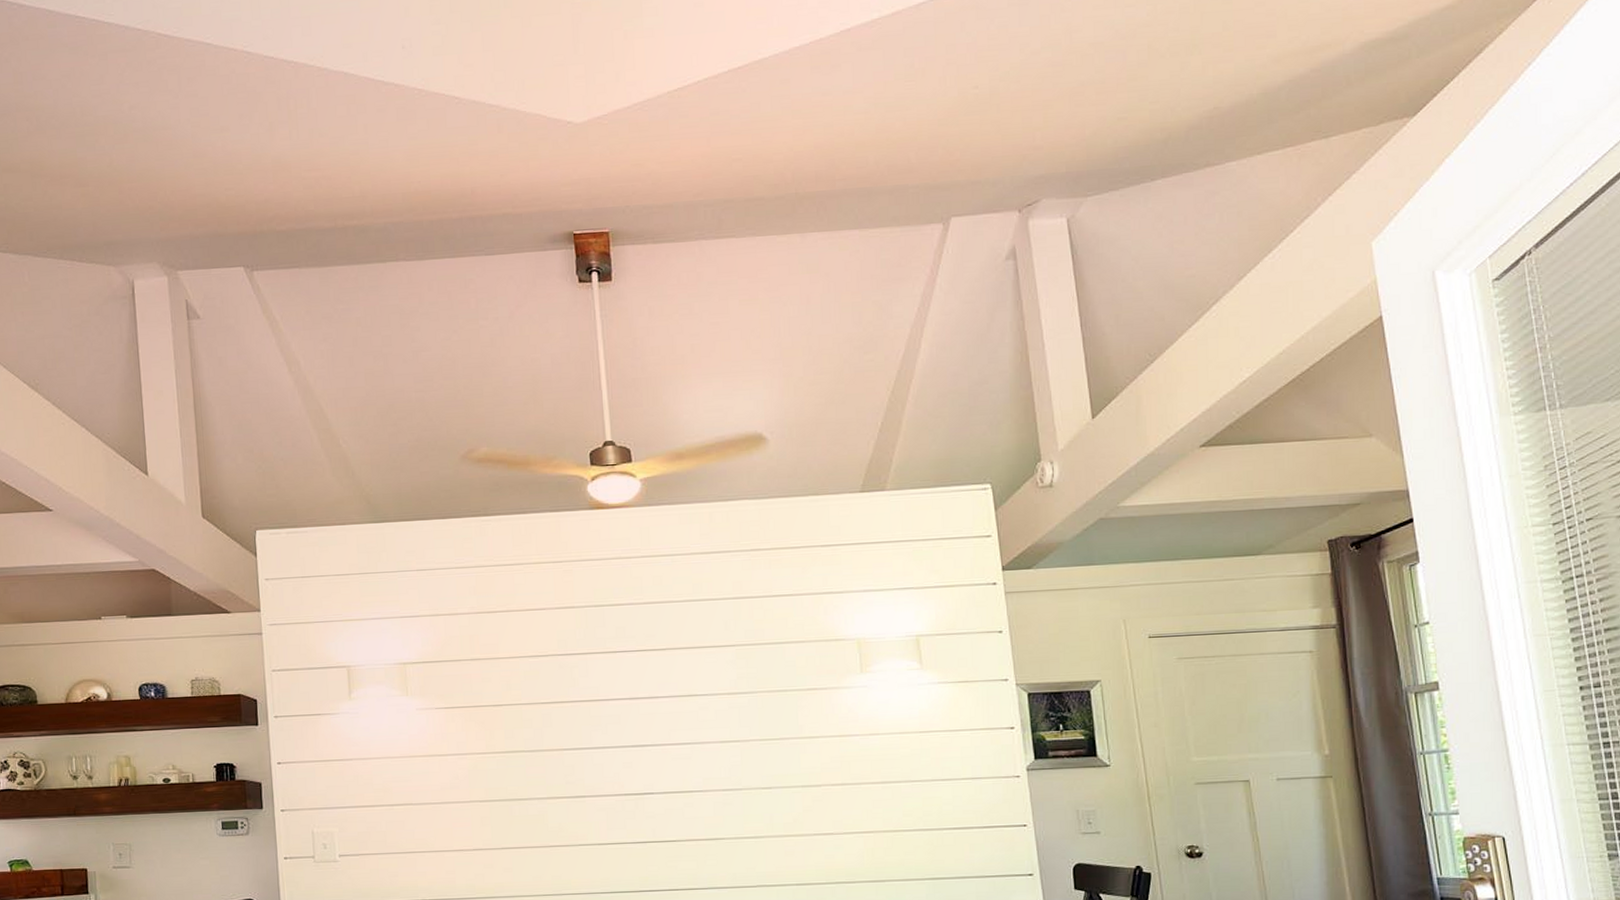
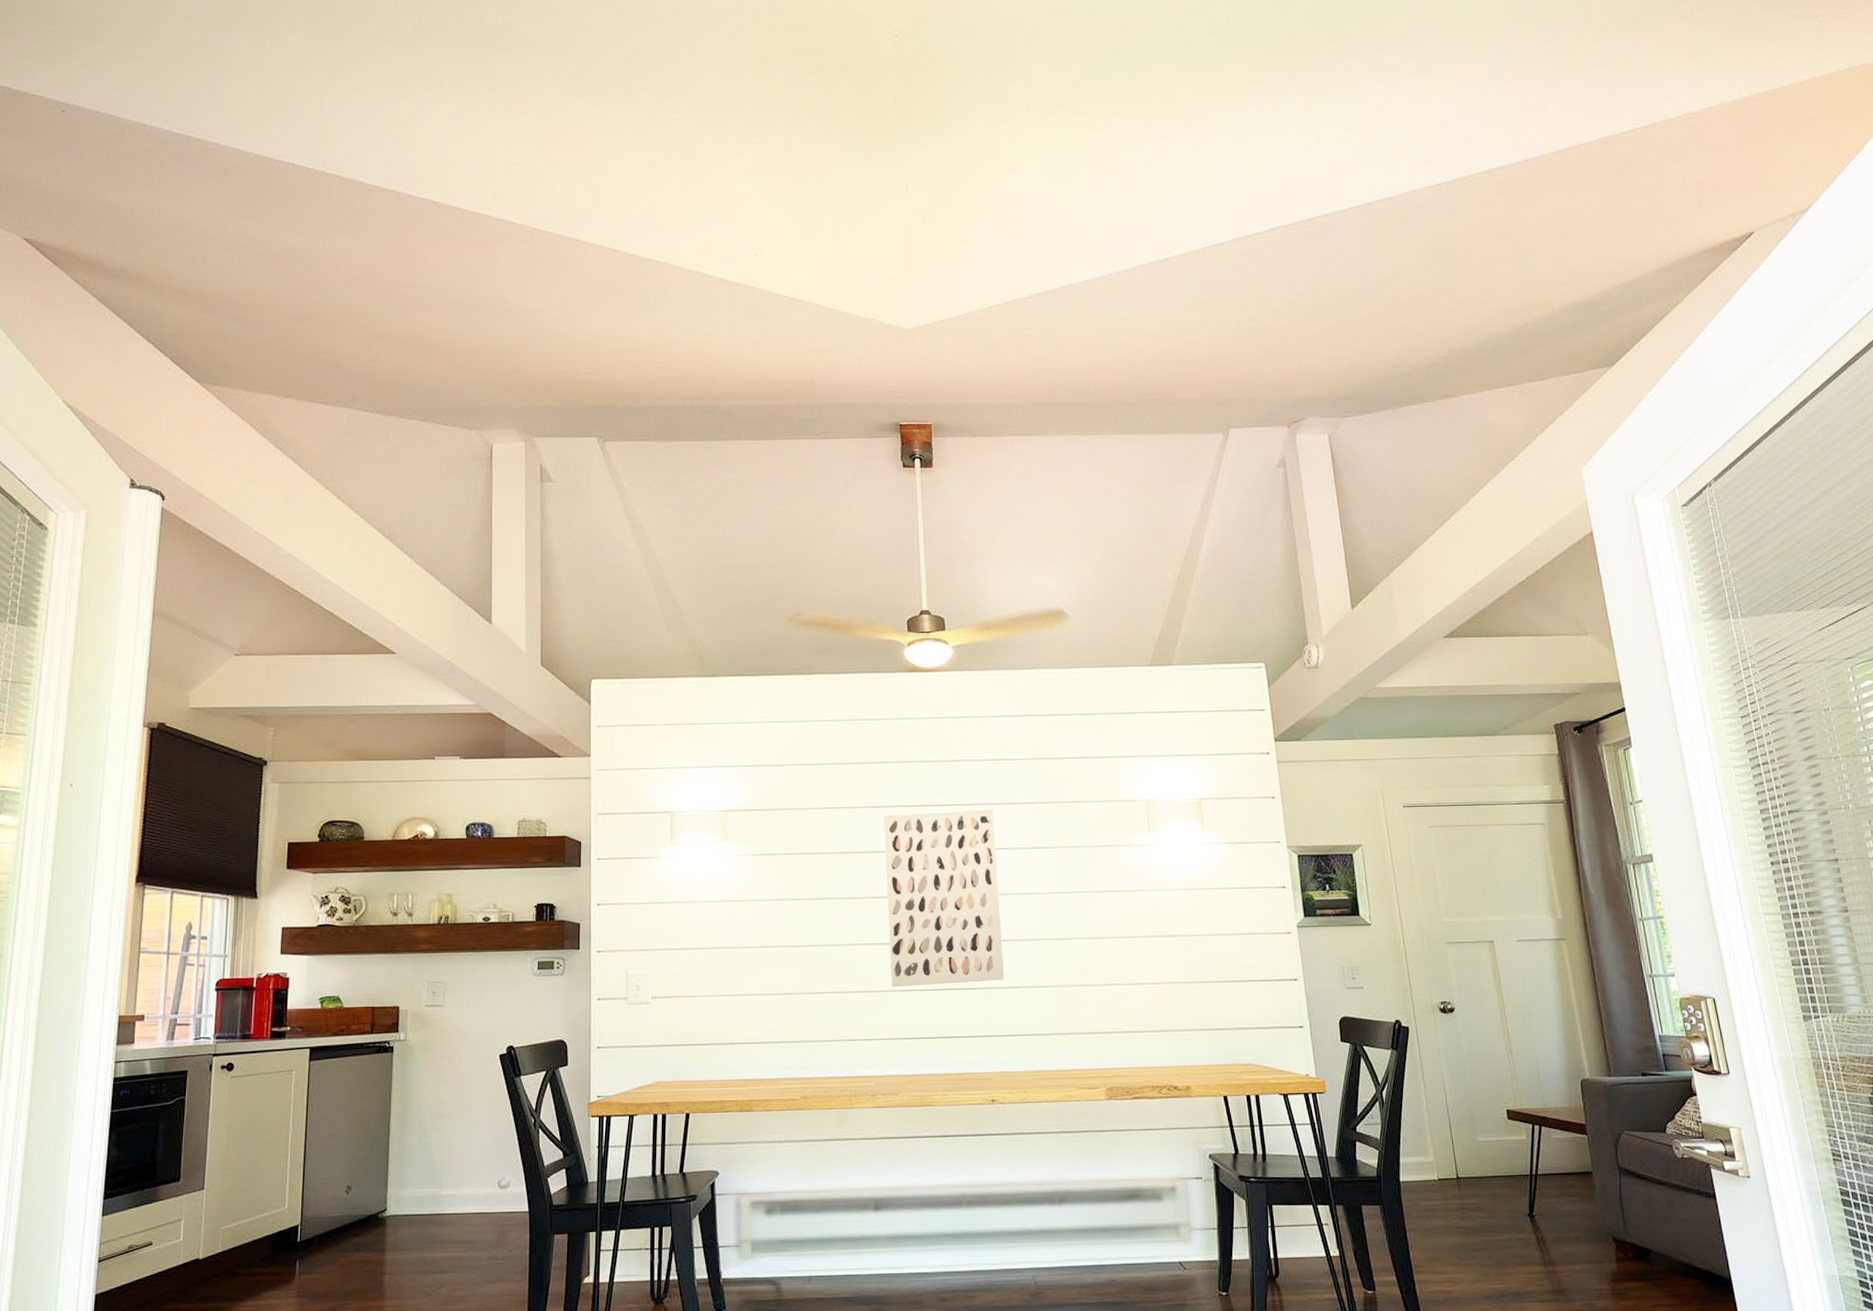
wall art: none [572,654,707,841] -> present [883,809,1005,987]

